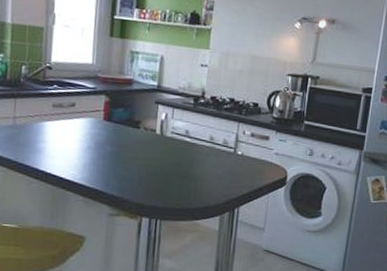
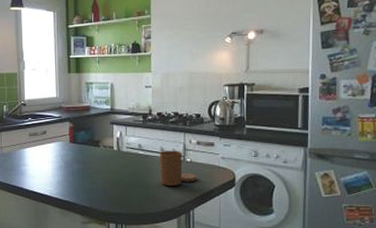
candle: none [206,139,246,180] -> present [159,150,197,186]

